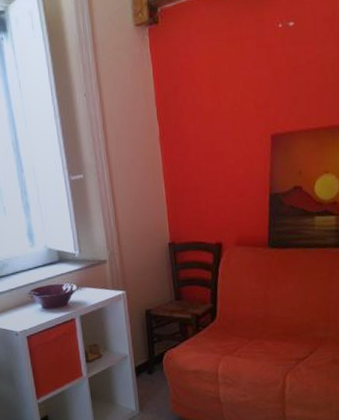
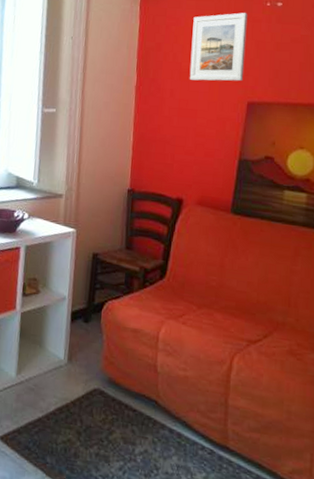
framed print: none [207,39,265,121] -> present [189,13,248,82]

